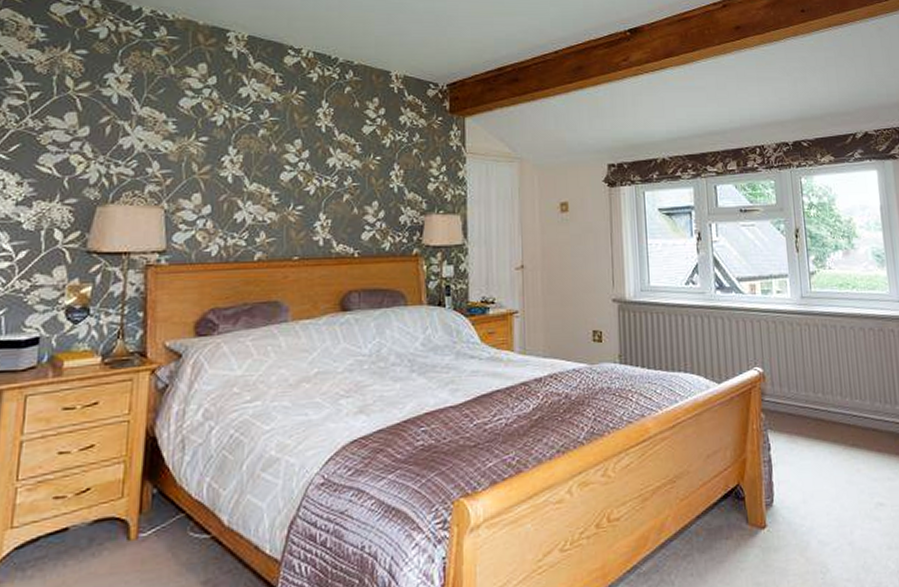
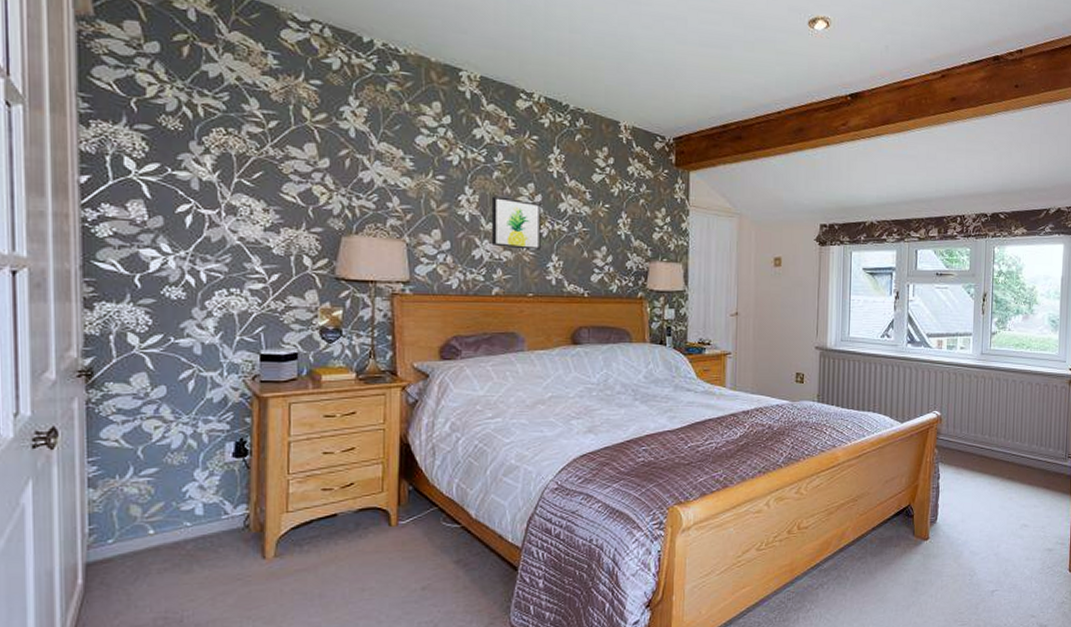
wall art: none [254,155,308,209] -> present [491,196,541,250]

